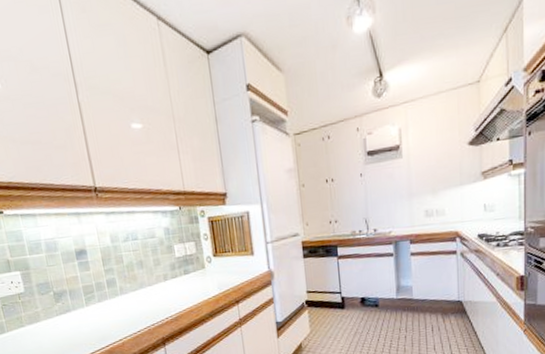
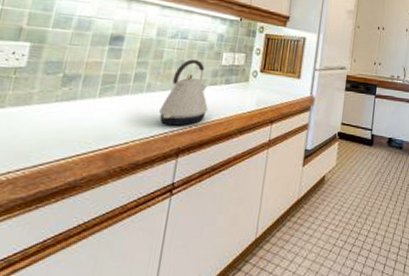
kettle: none [136,257,177,320] -> present [159,59,208,126]

